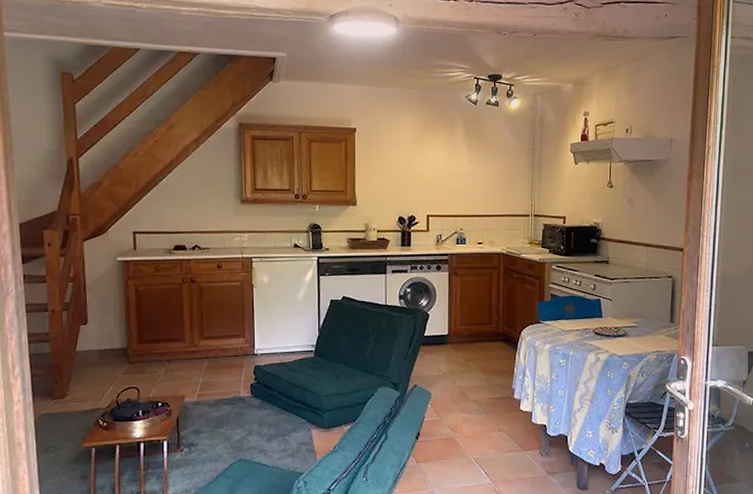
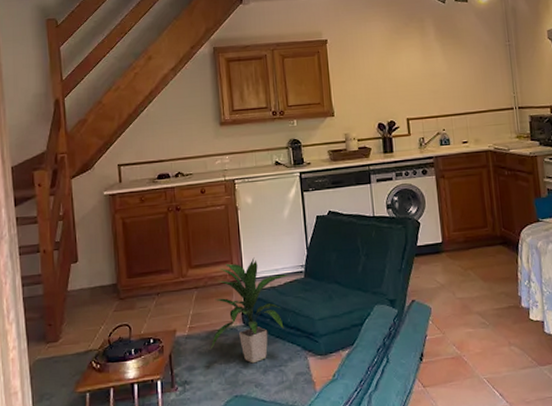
indoor plant: none [217,334,300,432] -> present [210,257,289,364]

